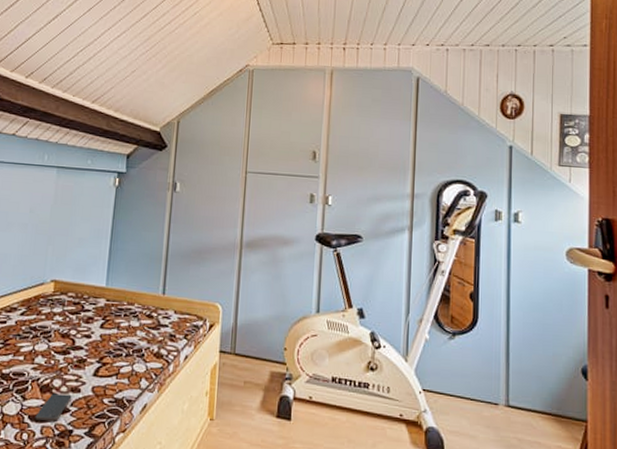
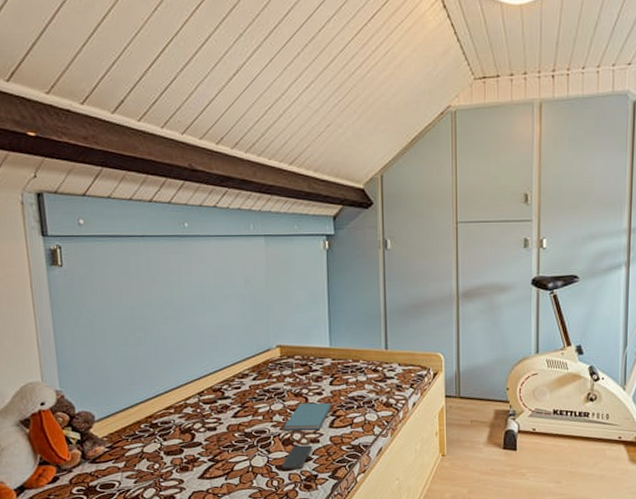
book: none [44,346,99,377] -> present [283,403,332,430]

